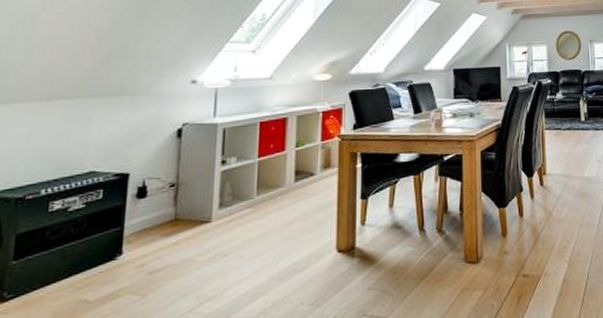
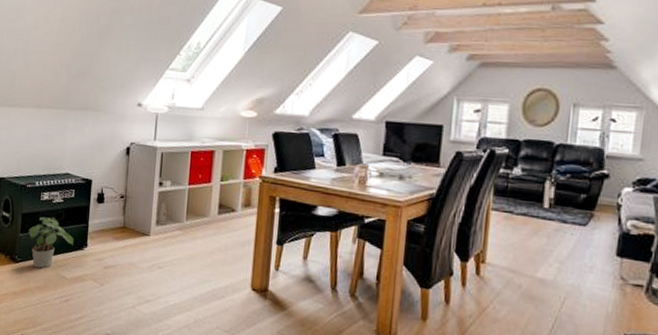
potted plant: none [27,228,101,300] -> present [28,217,74,268]

